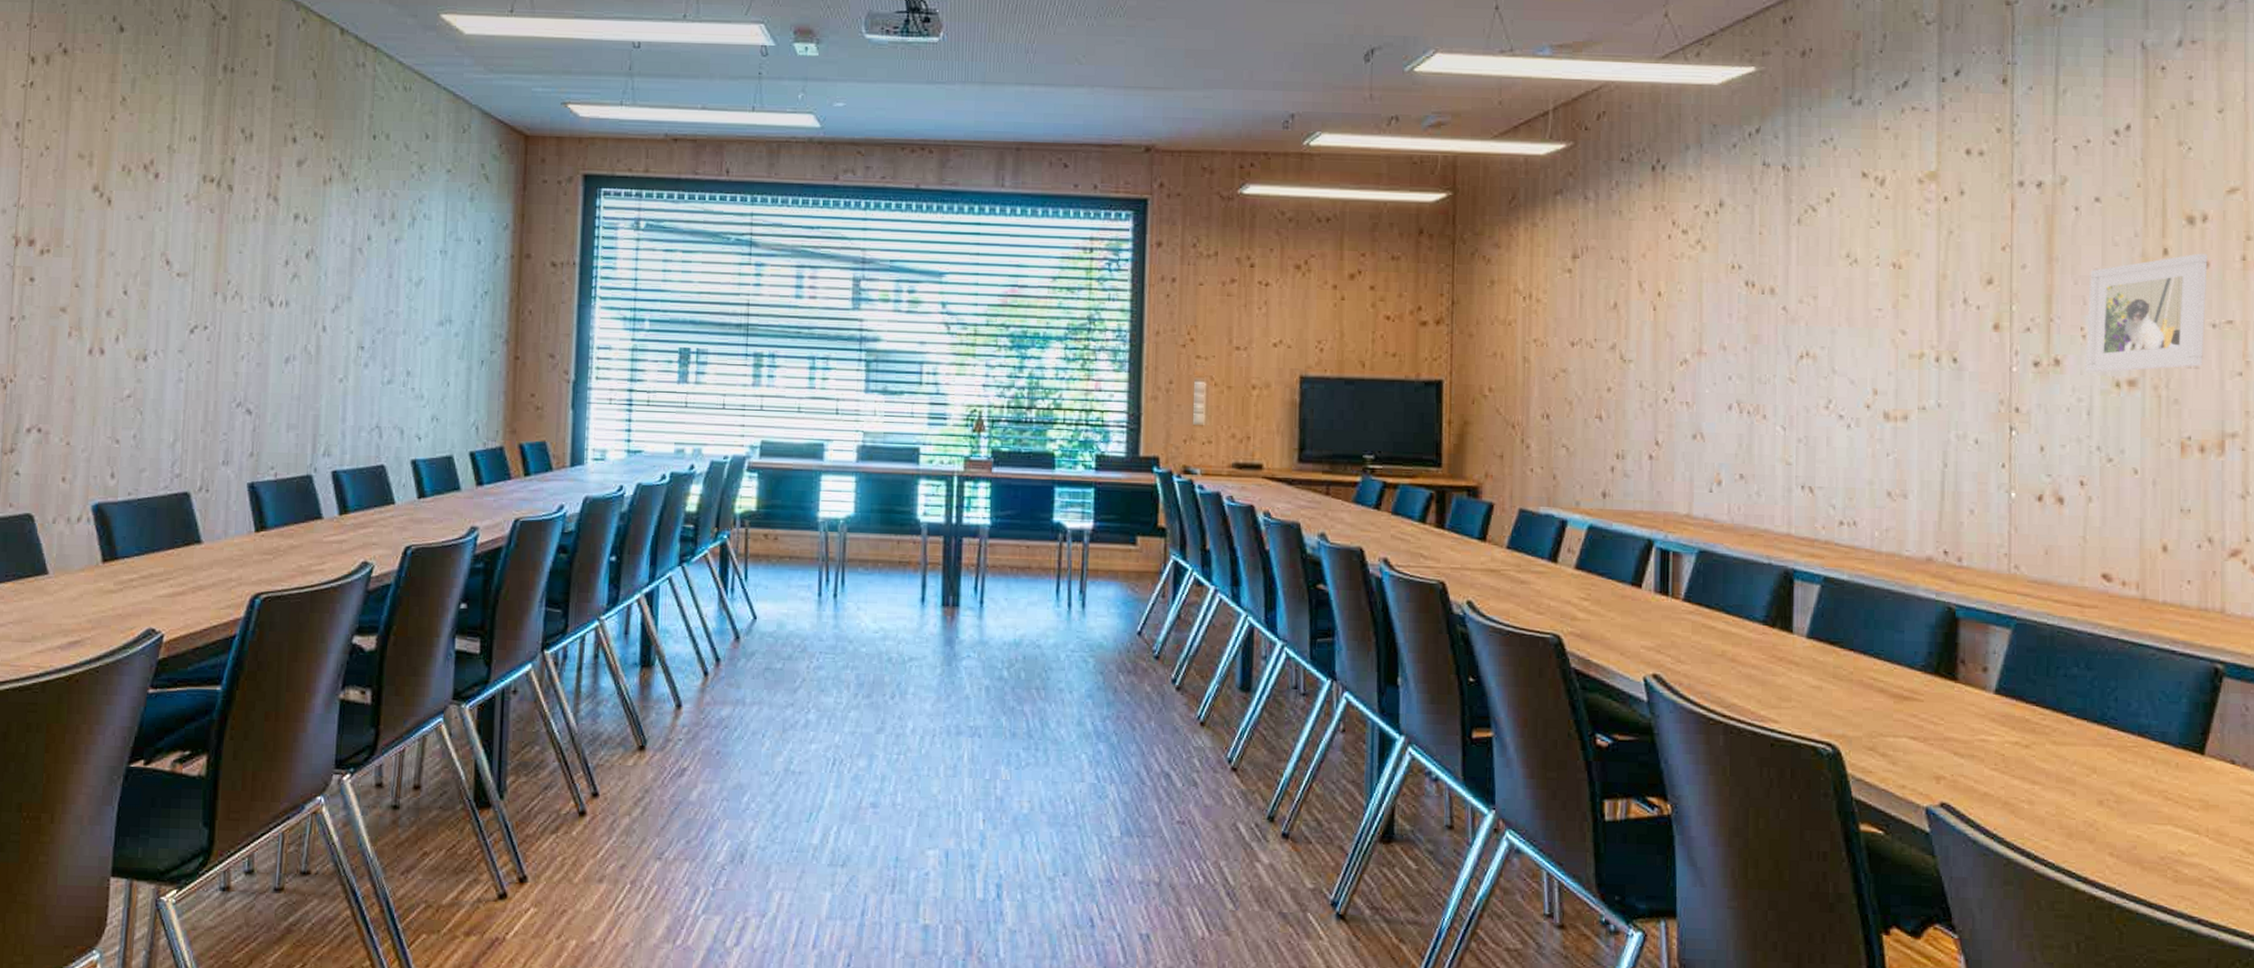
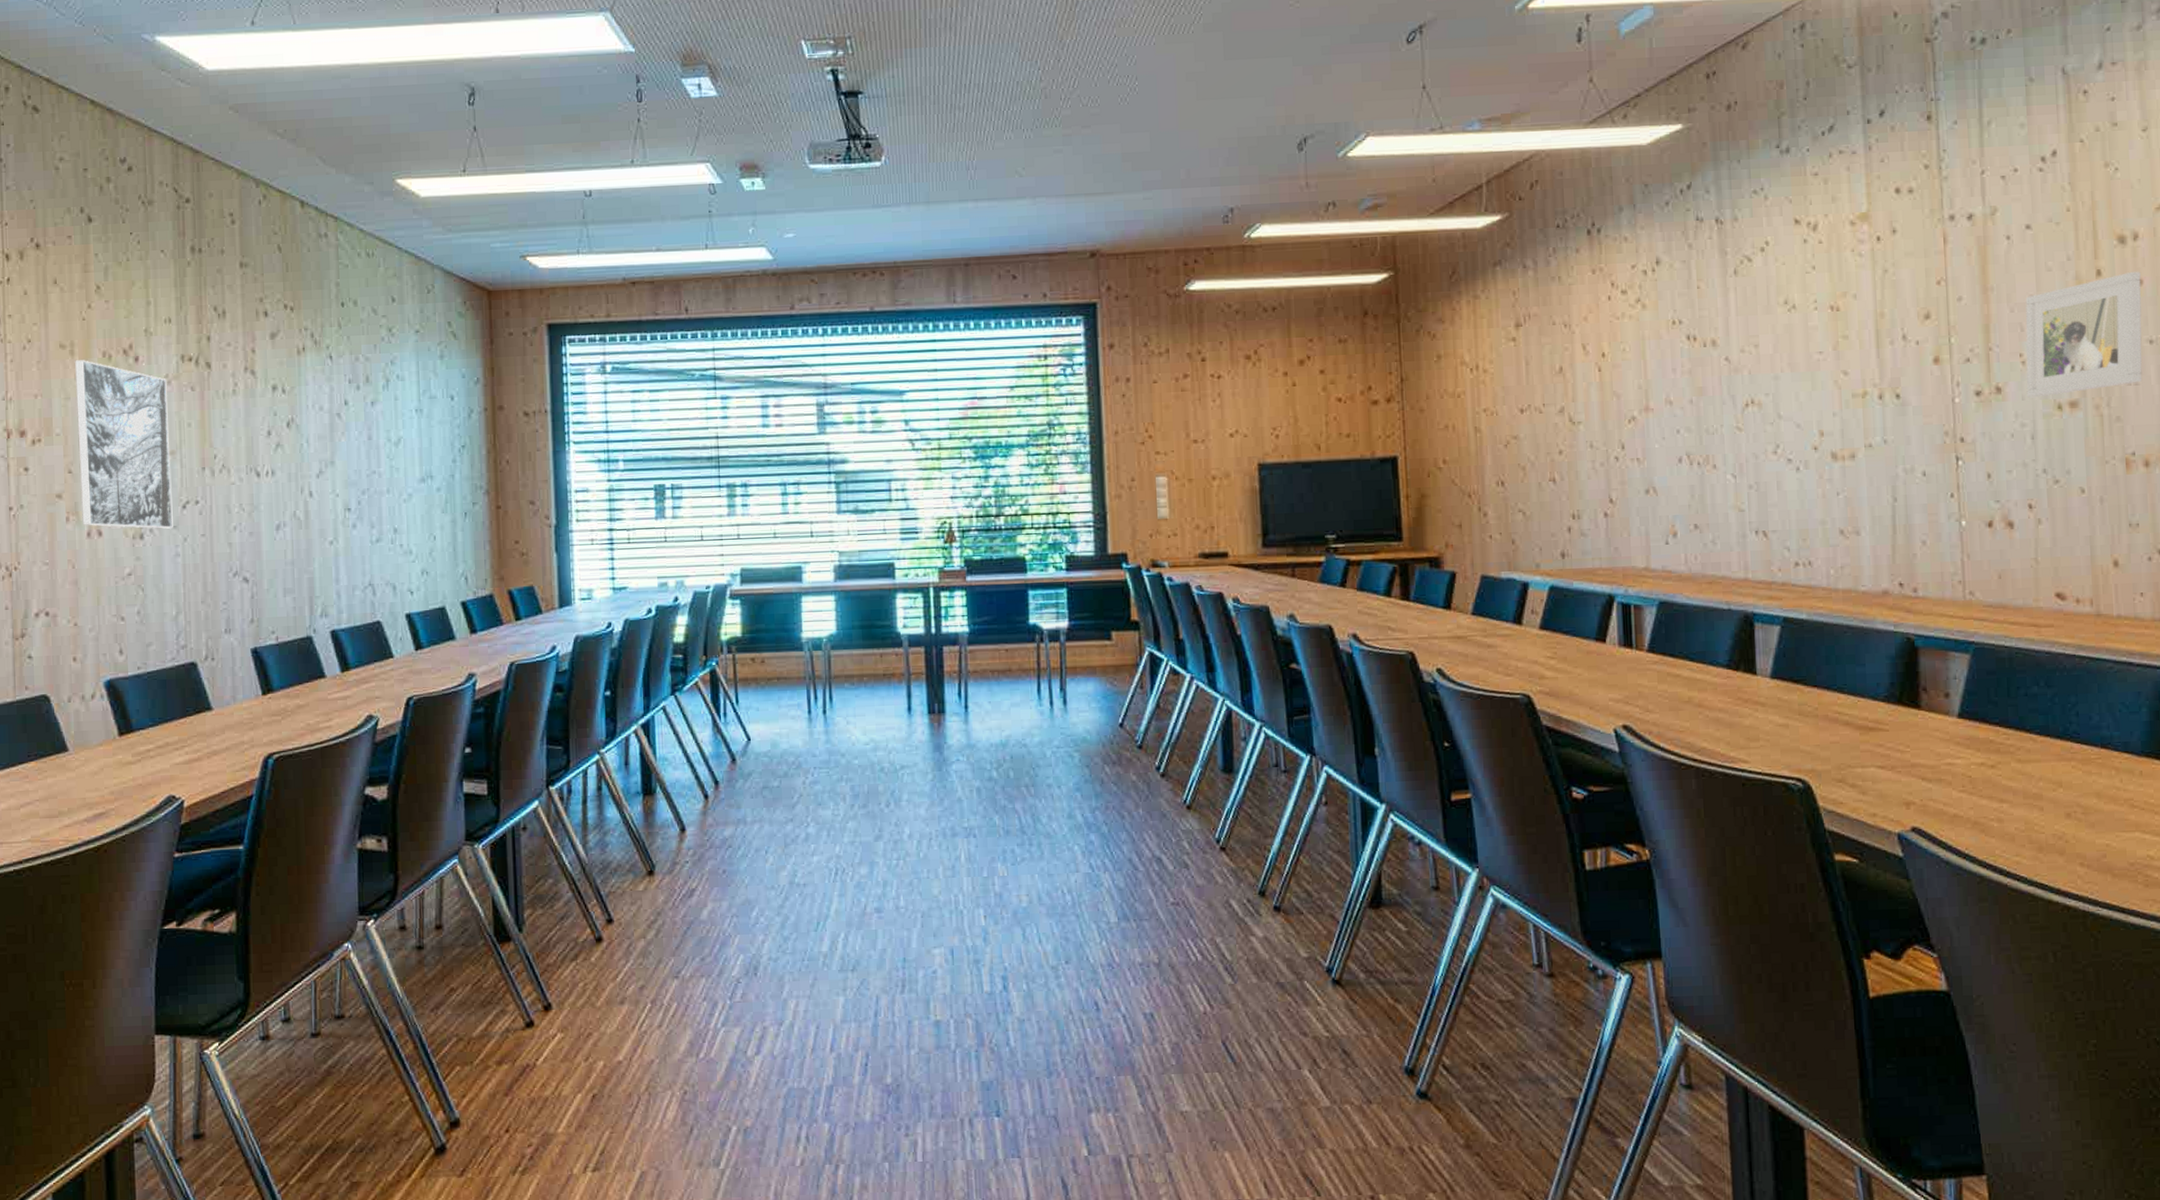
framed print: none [85,172,186,352] -> present [74,360,173,529]

